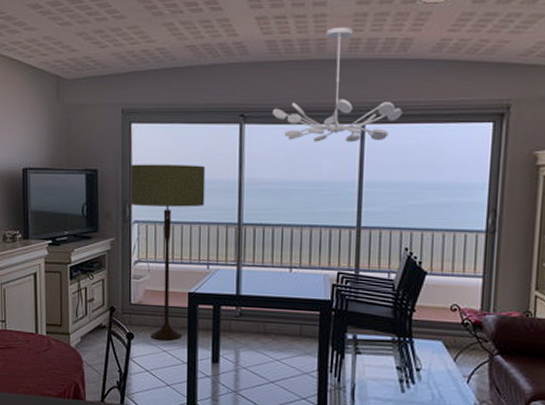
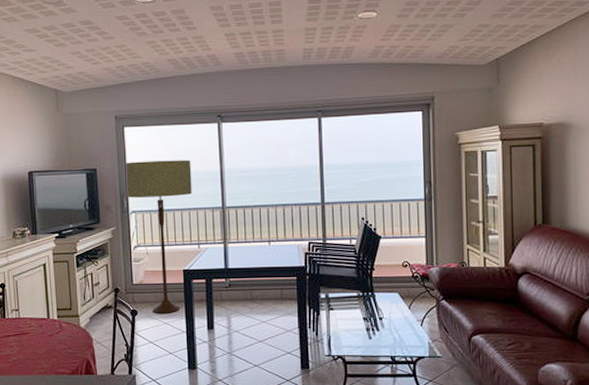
chandelier: present [272,28,403,143] -> none [244,40,350,135]

